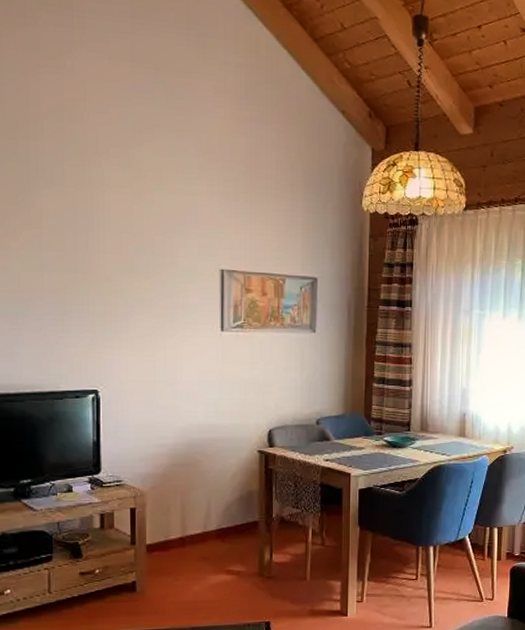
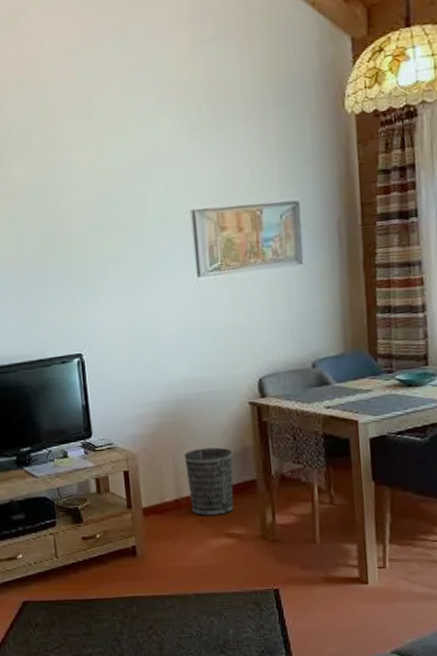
wastebasket: none [193,490,238,554] -> present [185,447,234,516]

